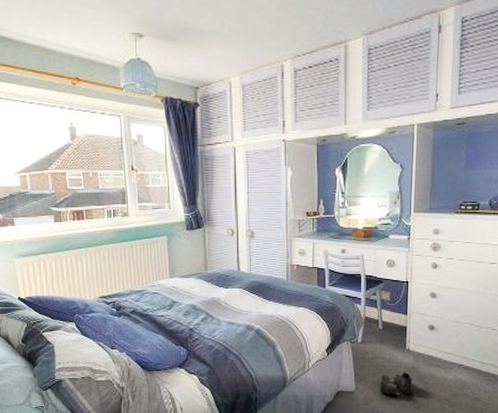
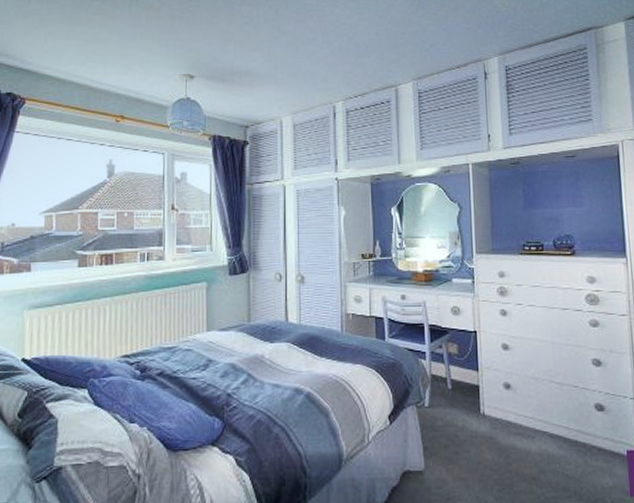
boots: present [379,371,413,396] -> none [453,442,493,475]

